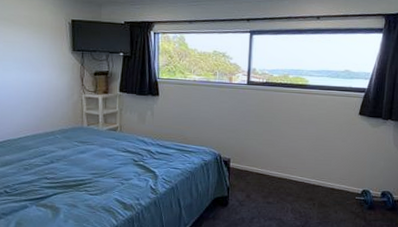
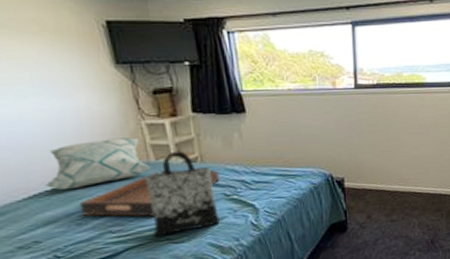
decorative pillow: none [9,105,84,141] -> present [44,137,152,190]
serving tray: none [29,135,133,170] -> present [79,170,221,217]
tote bag: none [77,120,127,187] -> present [145,151,220,237]

